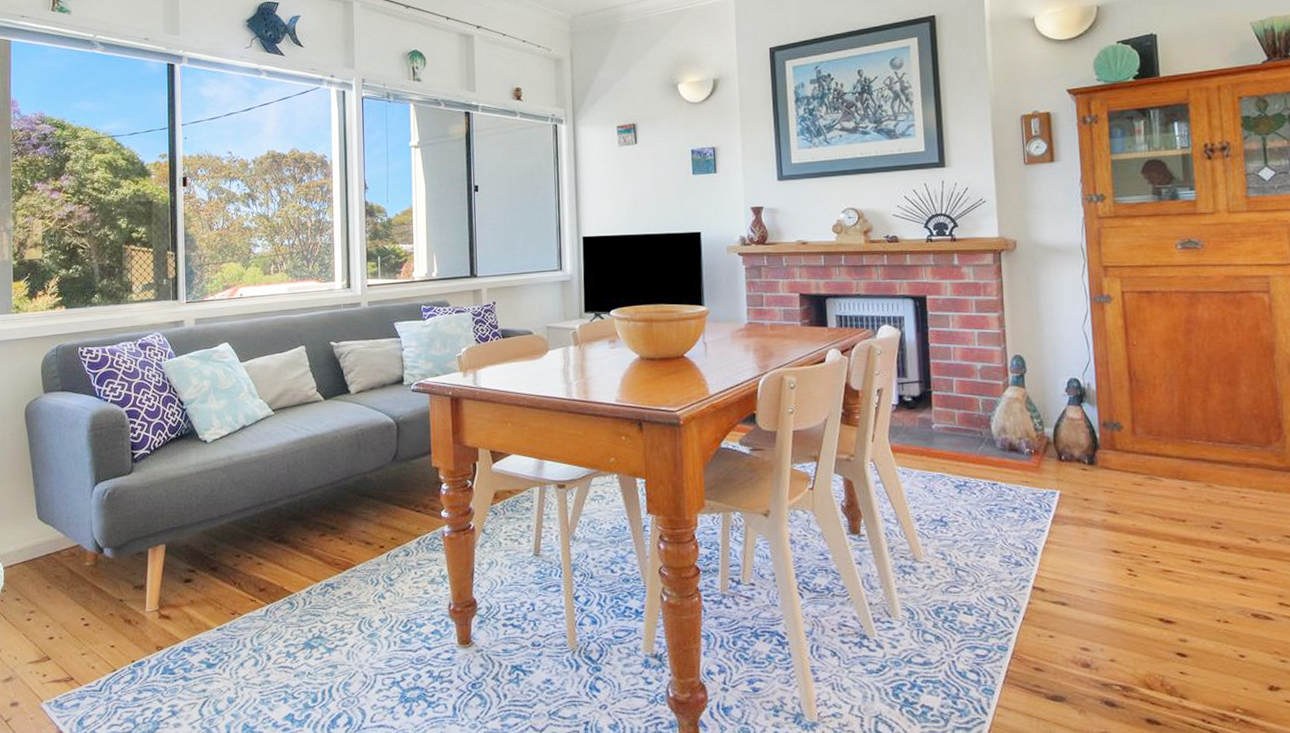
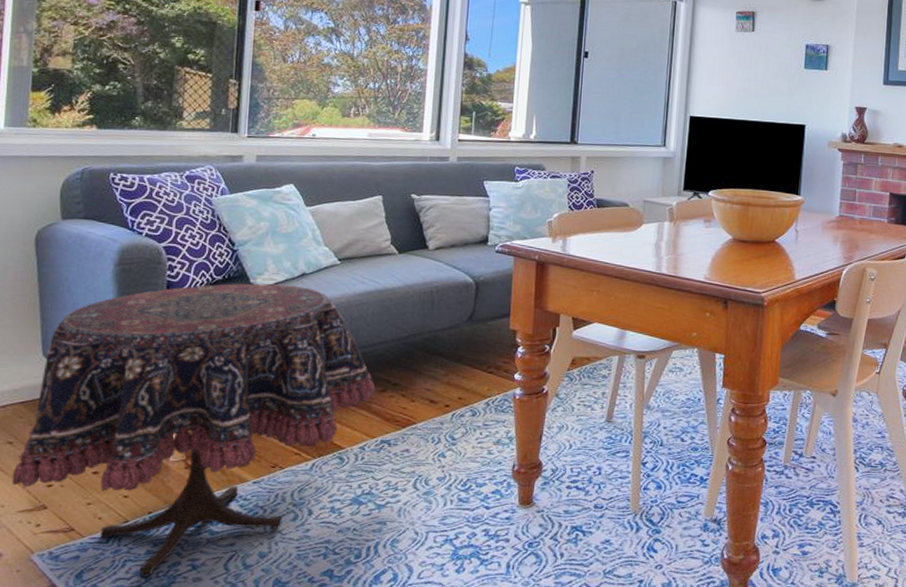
side table: none [21,438,316,723] -> present [12,283,376,577]

